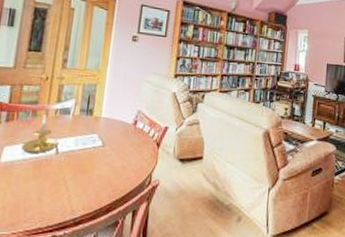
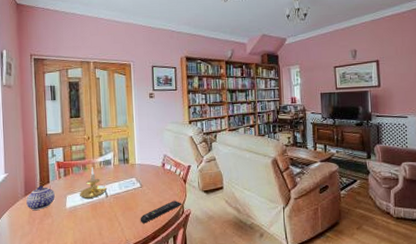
remote control: none [94,167,151,192] -> present [140,201,182,223]

